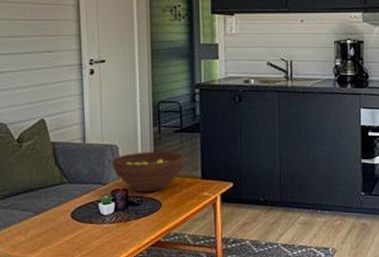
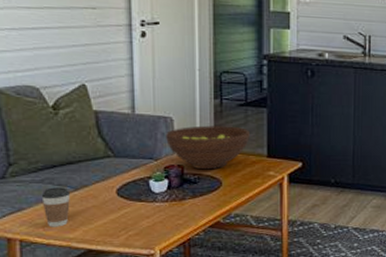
coffee cup: none [8,212,33,249] -> present [41,187,71,227]

